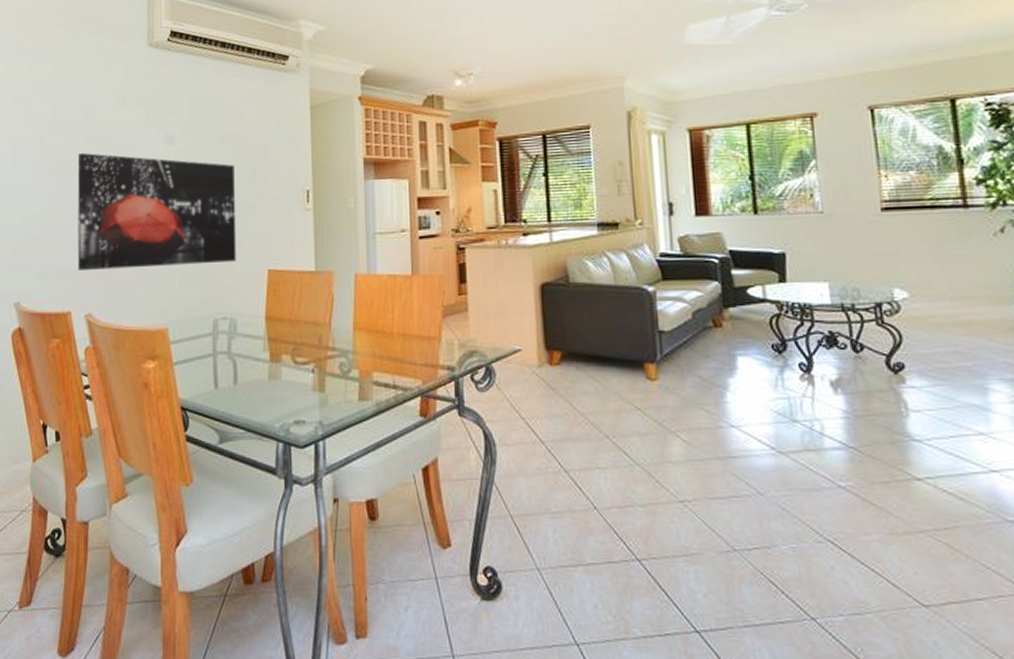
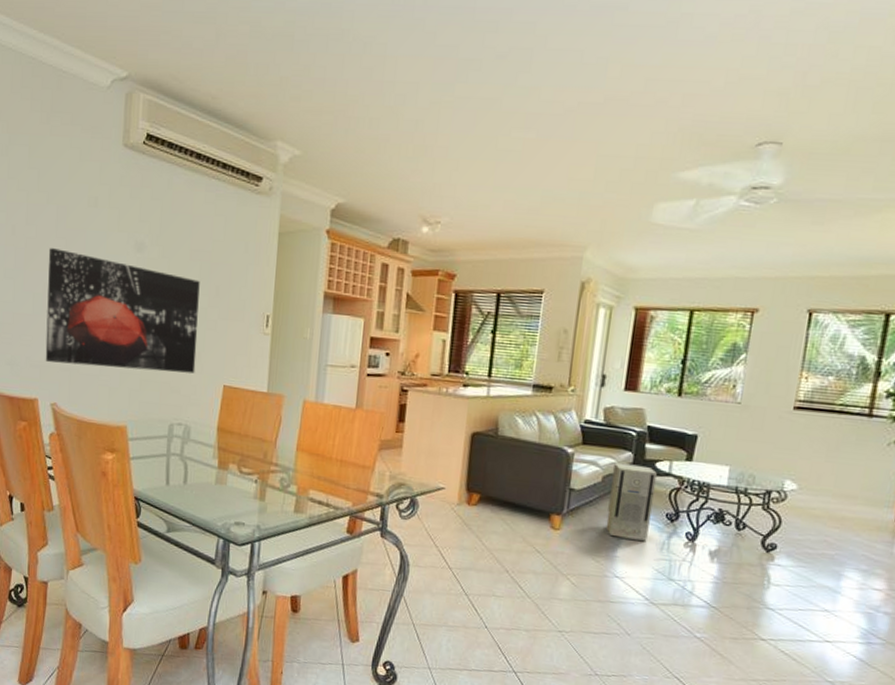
air purifier: none [702,294,757,380] -> present [606,462,657,541]

